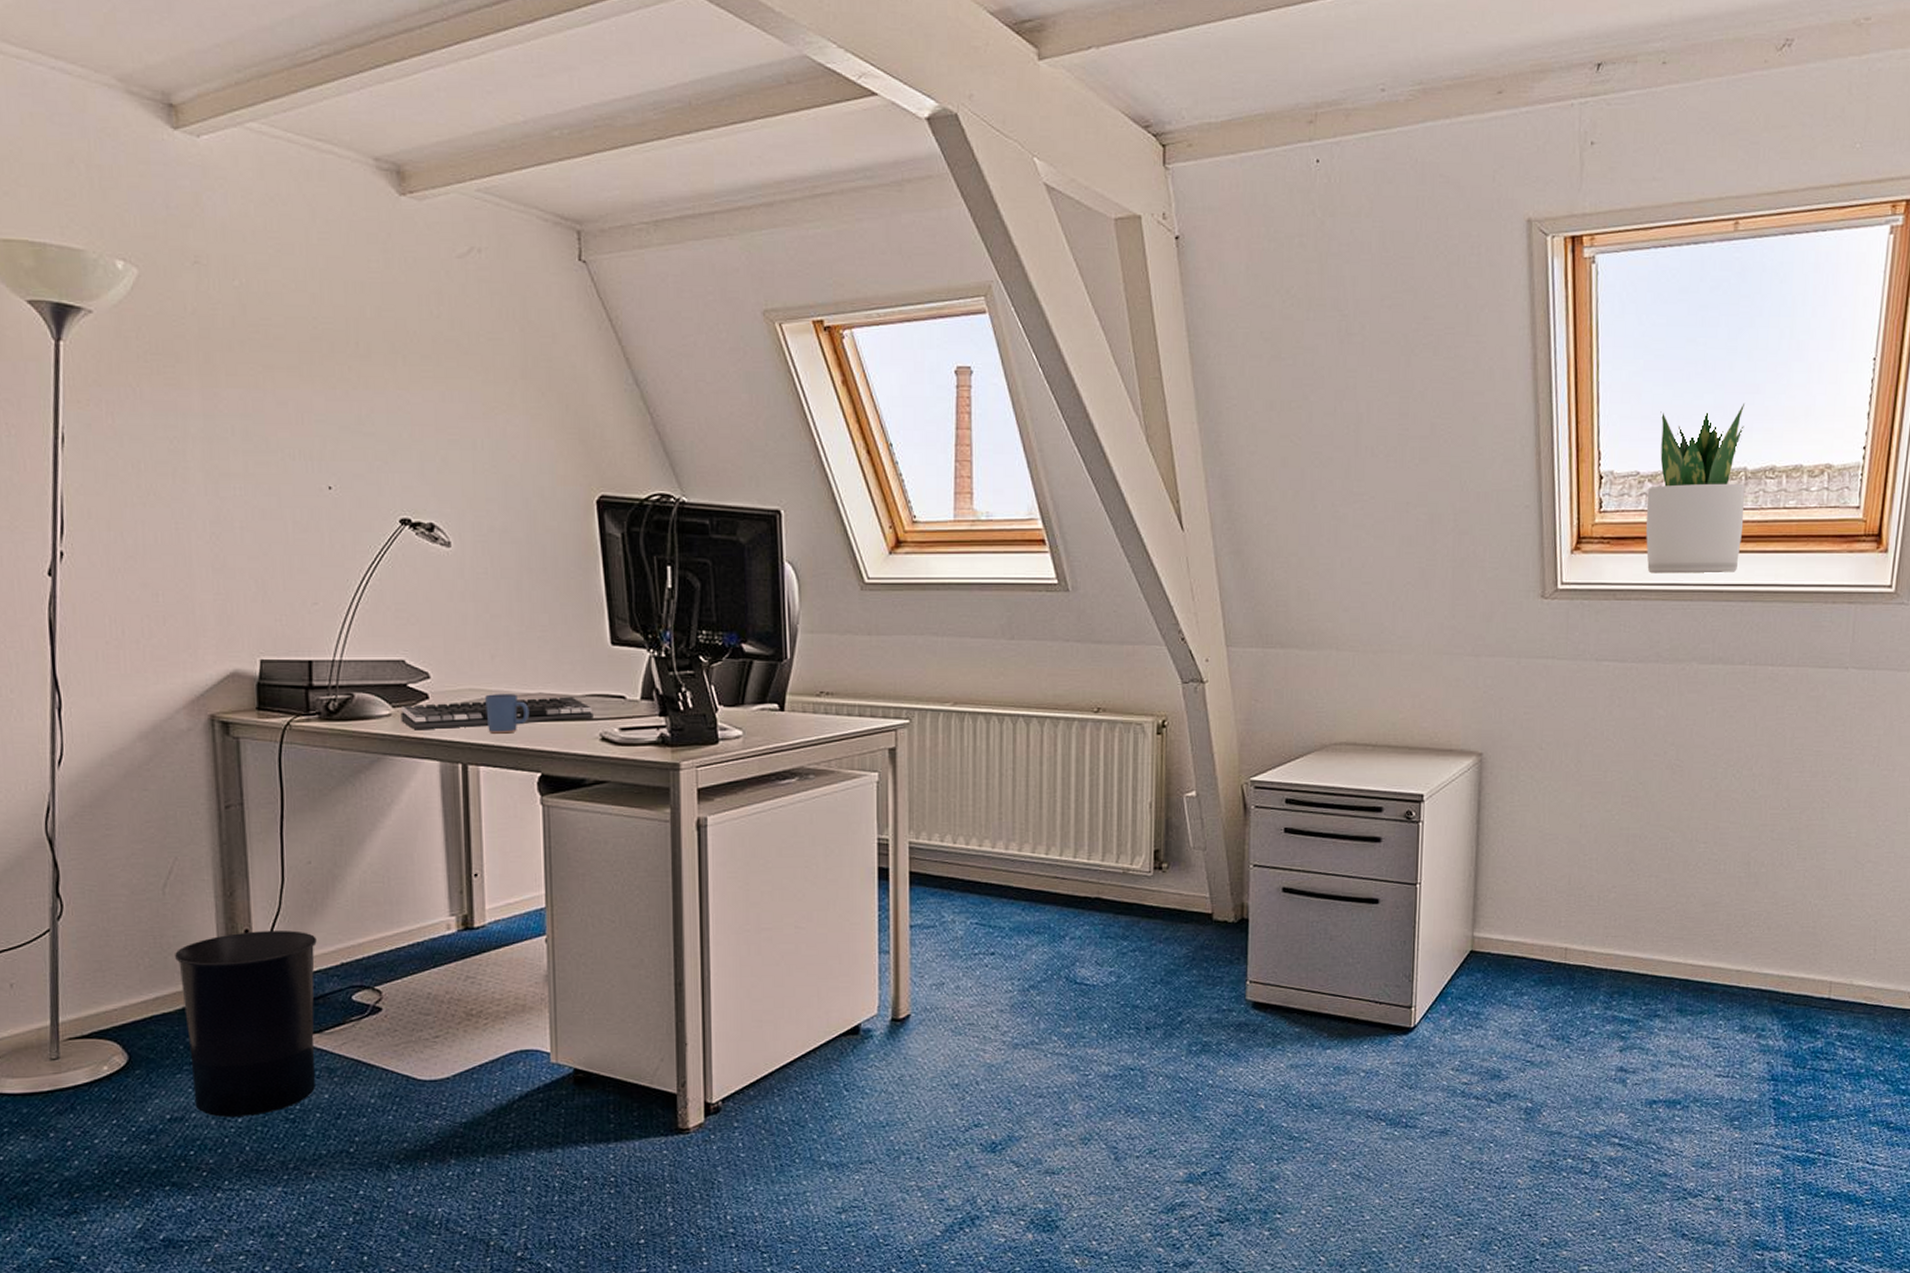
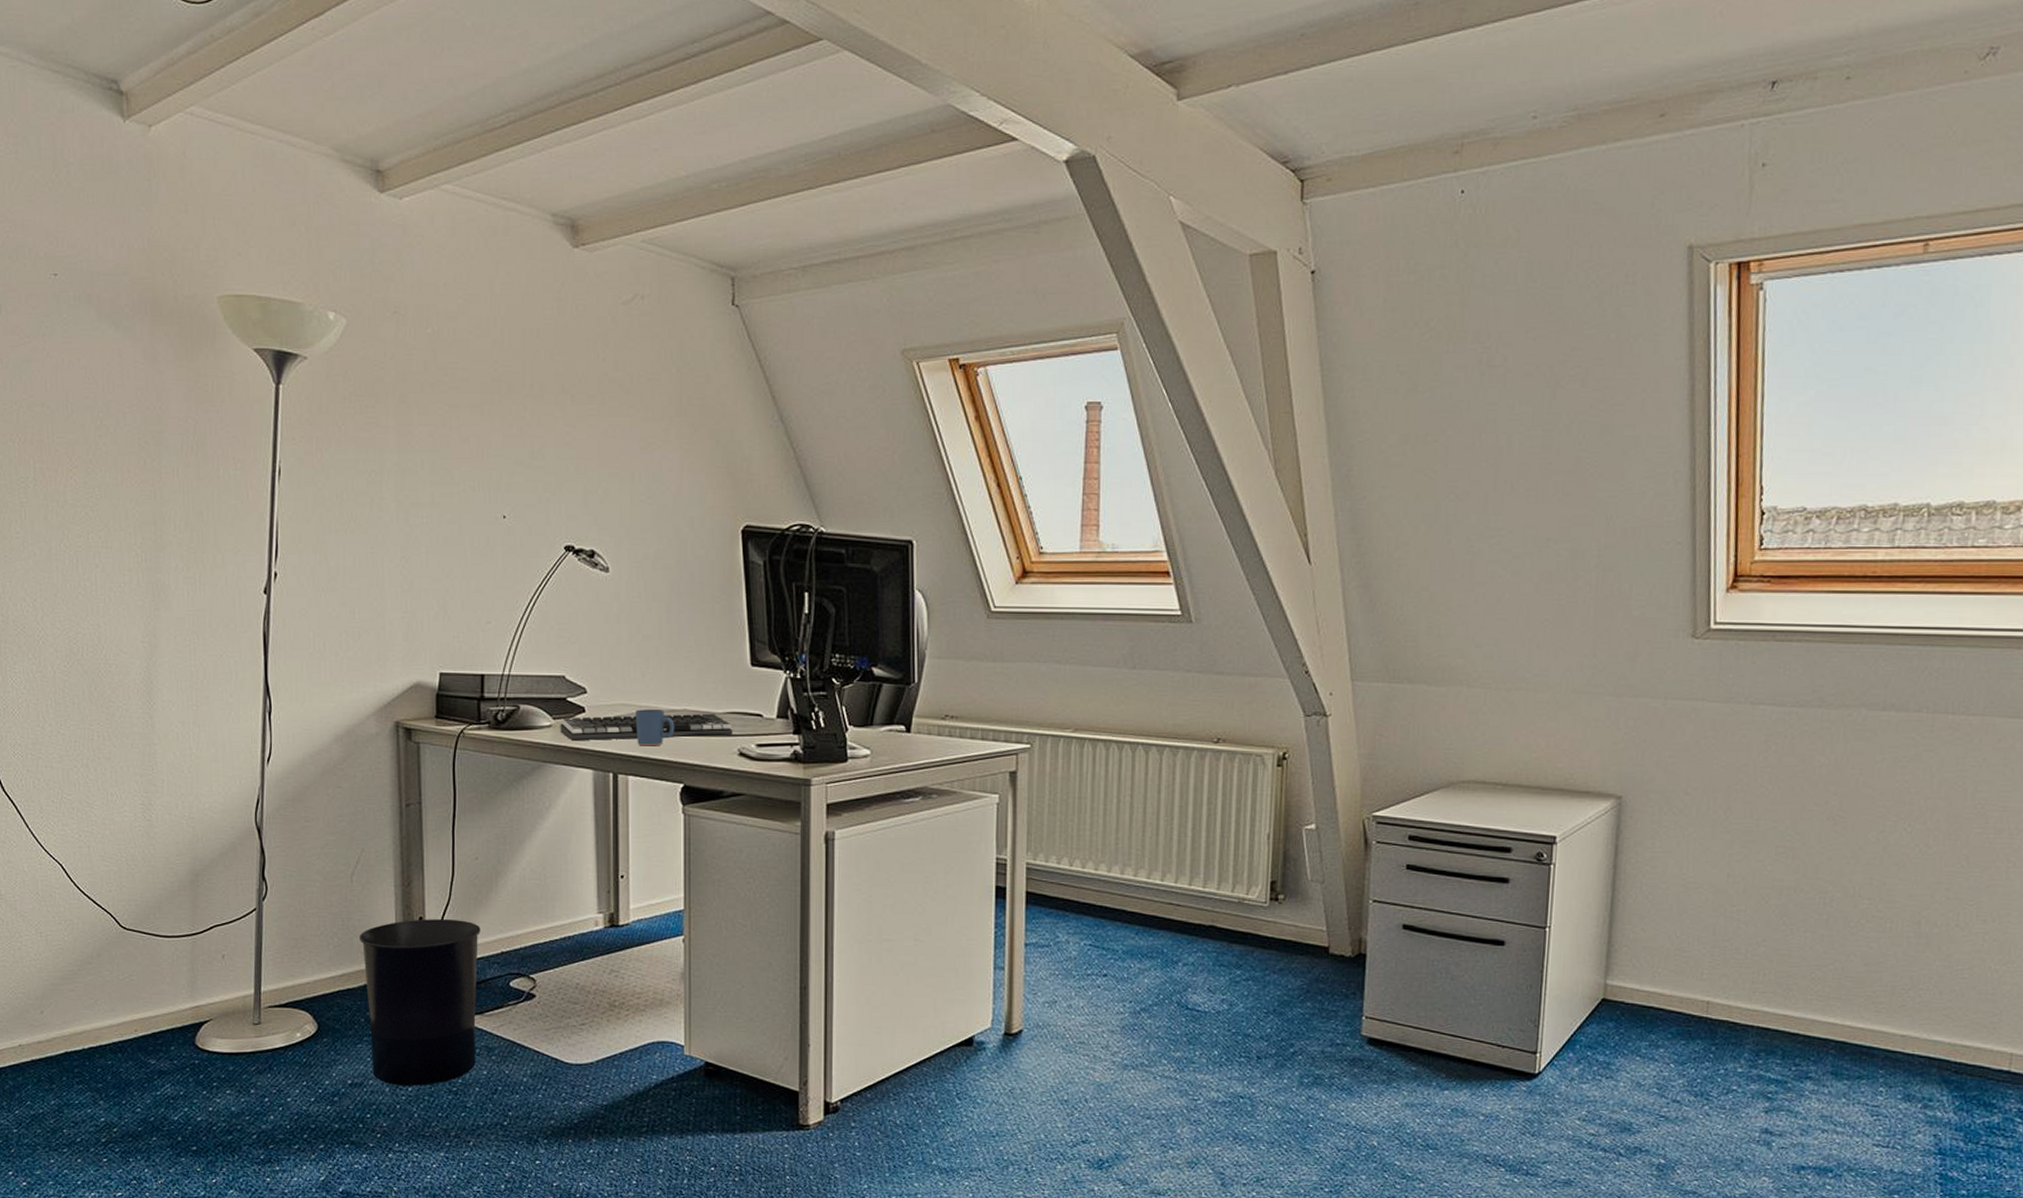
planter: present [1645,402,1746,574] -> none [1811,435,1931,615]

